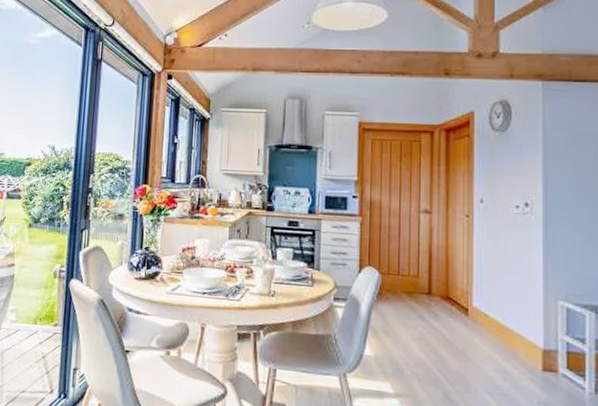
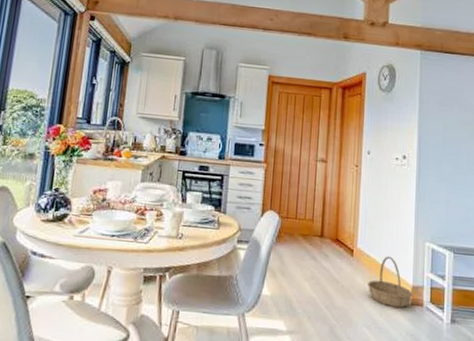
basket: none [487,315,545,373] -> present [368,256,413,308]

